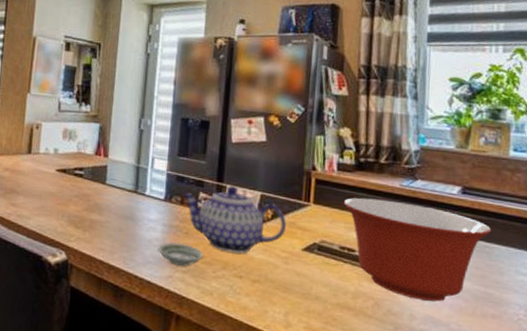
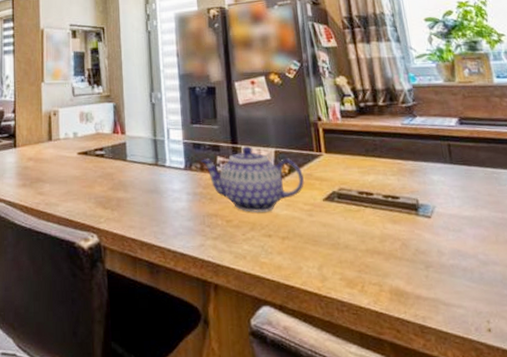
saucer: present [158,242,203,266] -> none [186,210,230,233]
mixing bowl: present [343,198,492,302] -> none [352,140,495,234]

